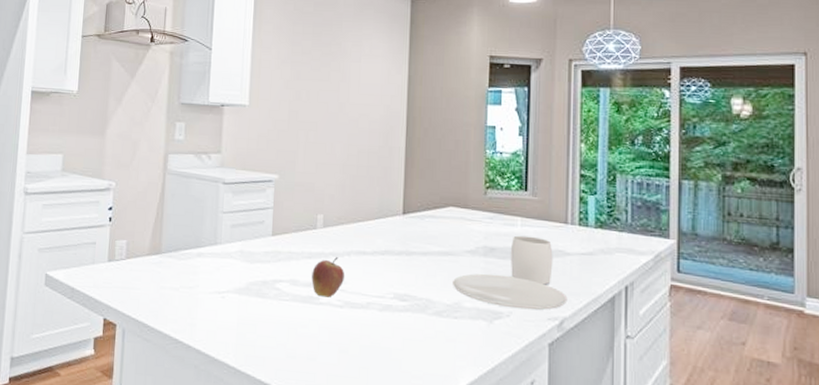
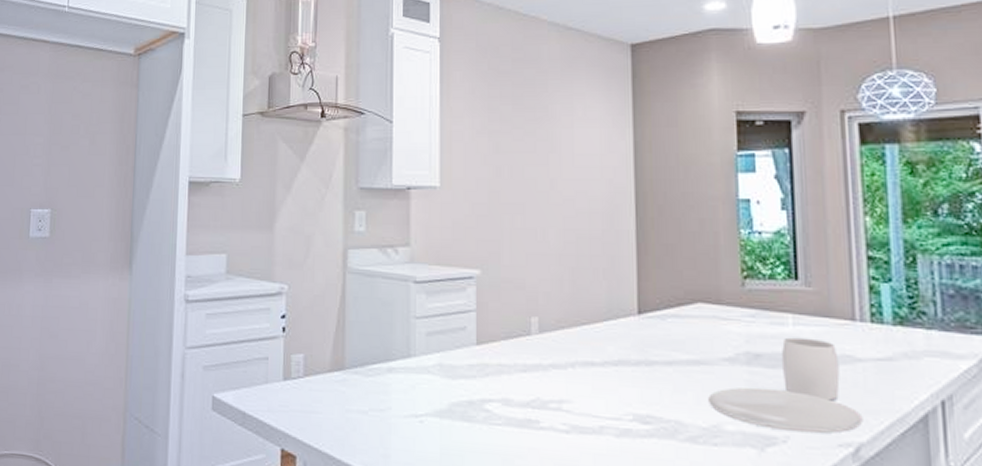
fruit: present [311,257,345,298] -> none [528,370,570,421]

